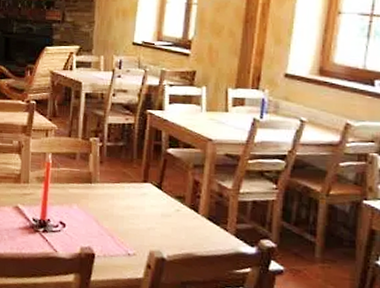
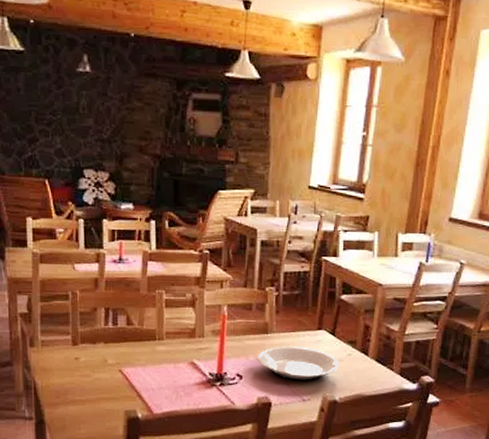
plate: none [81,196,166,235] -> present [257,346,339,381]

